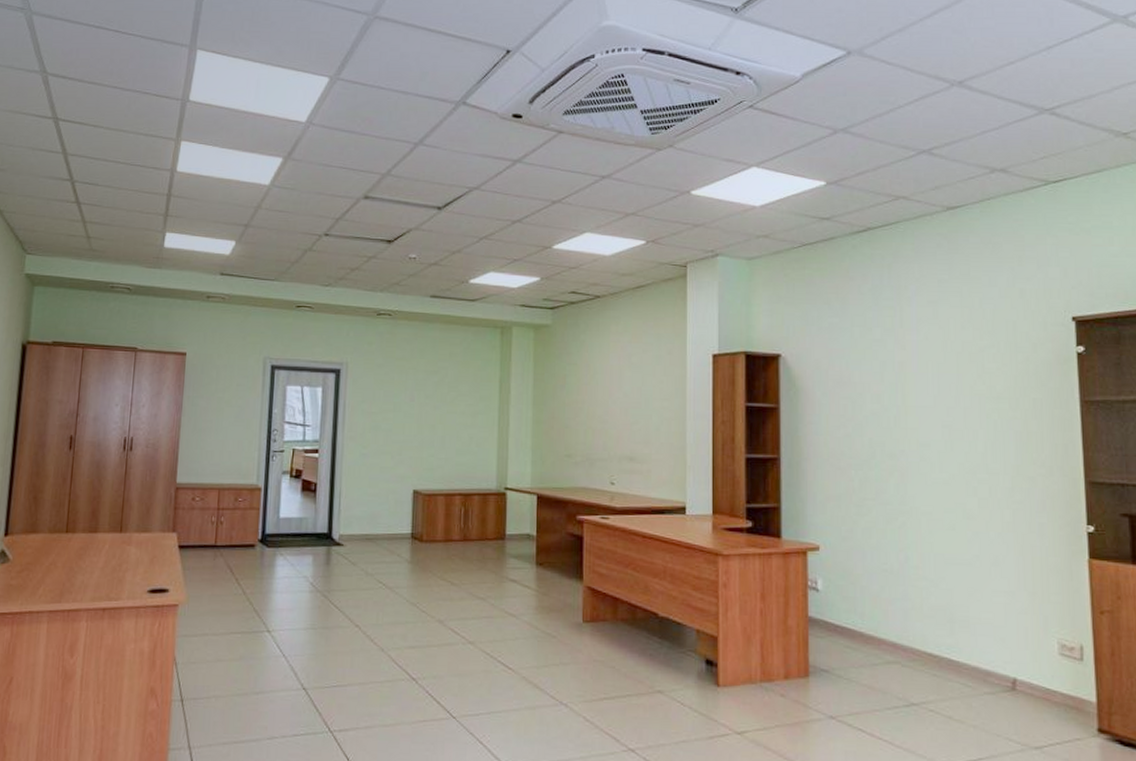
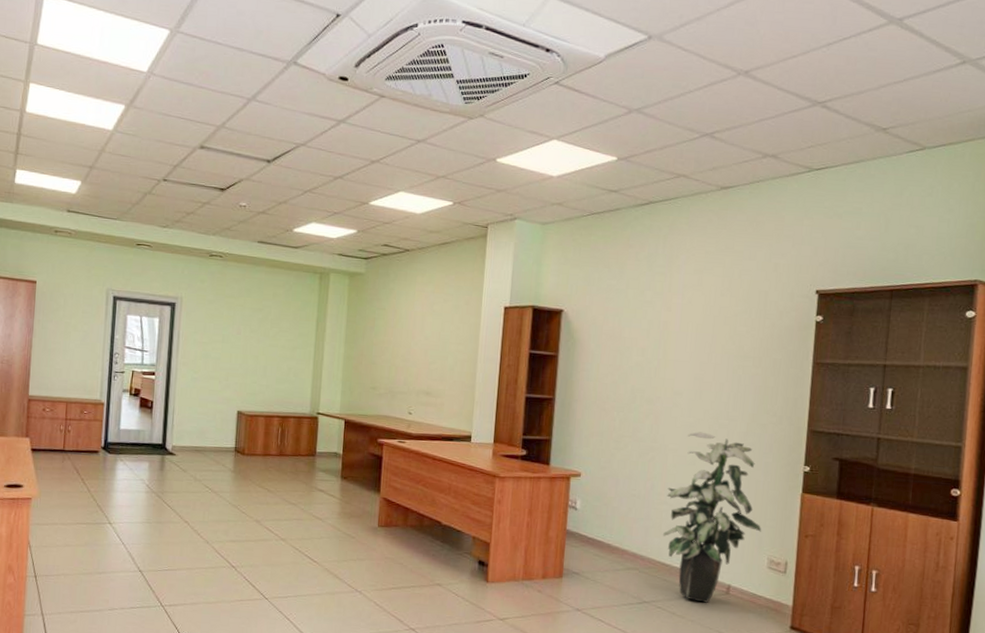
indoor plant: none [925,489,1046,703] -> present [662,431,762,603]

